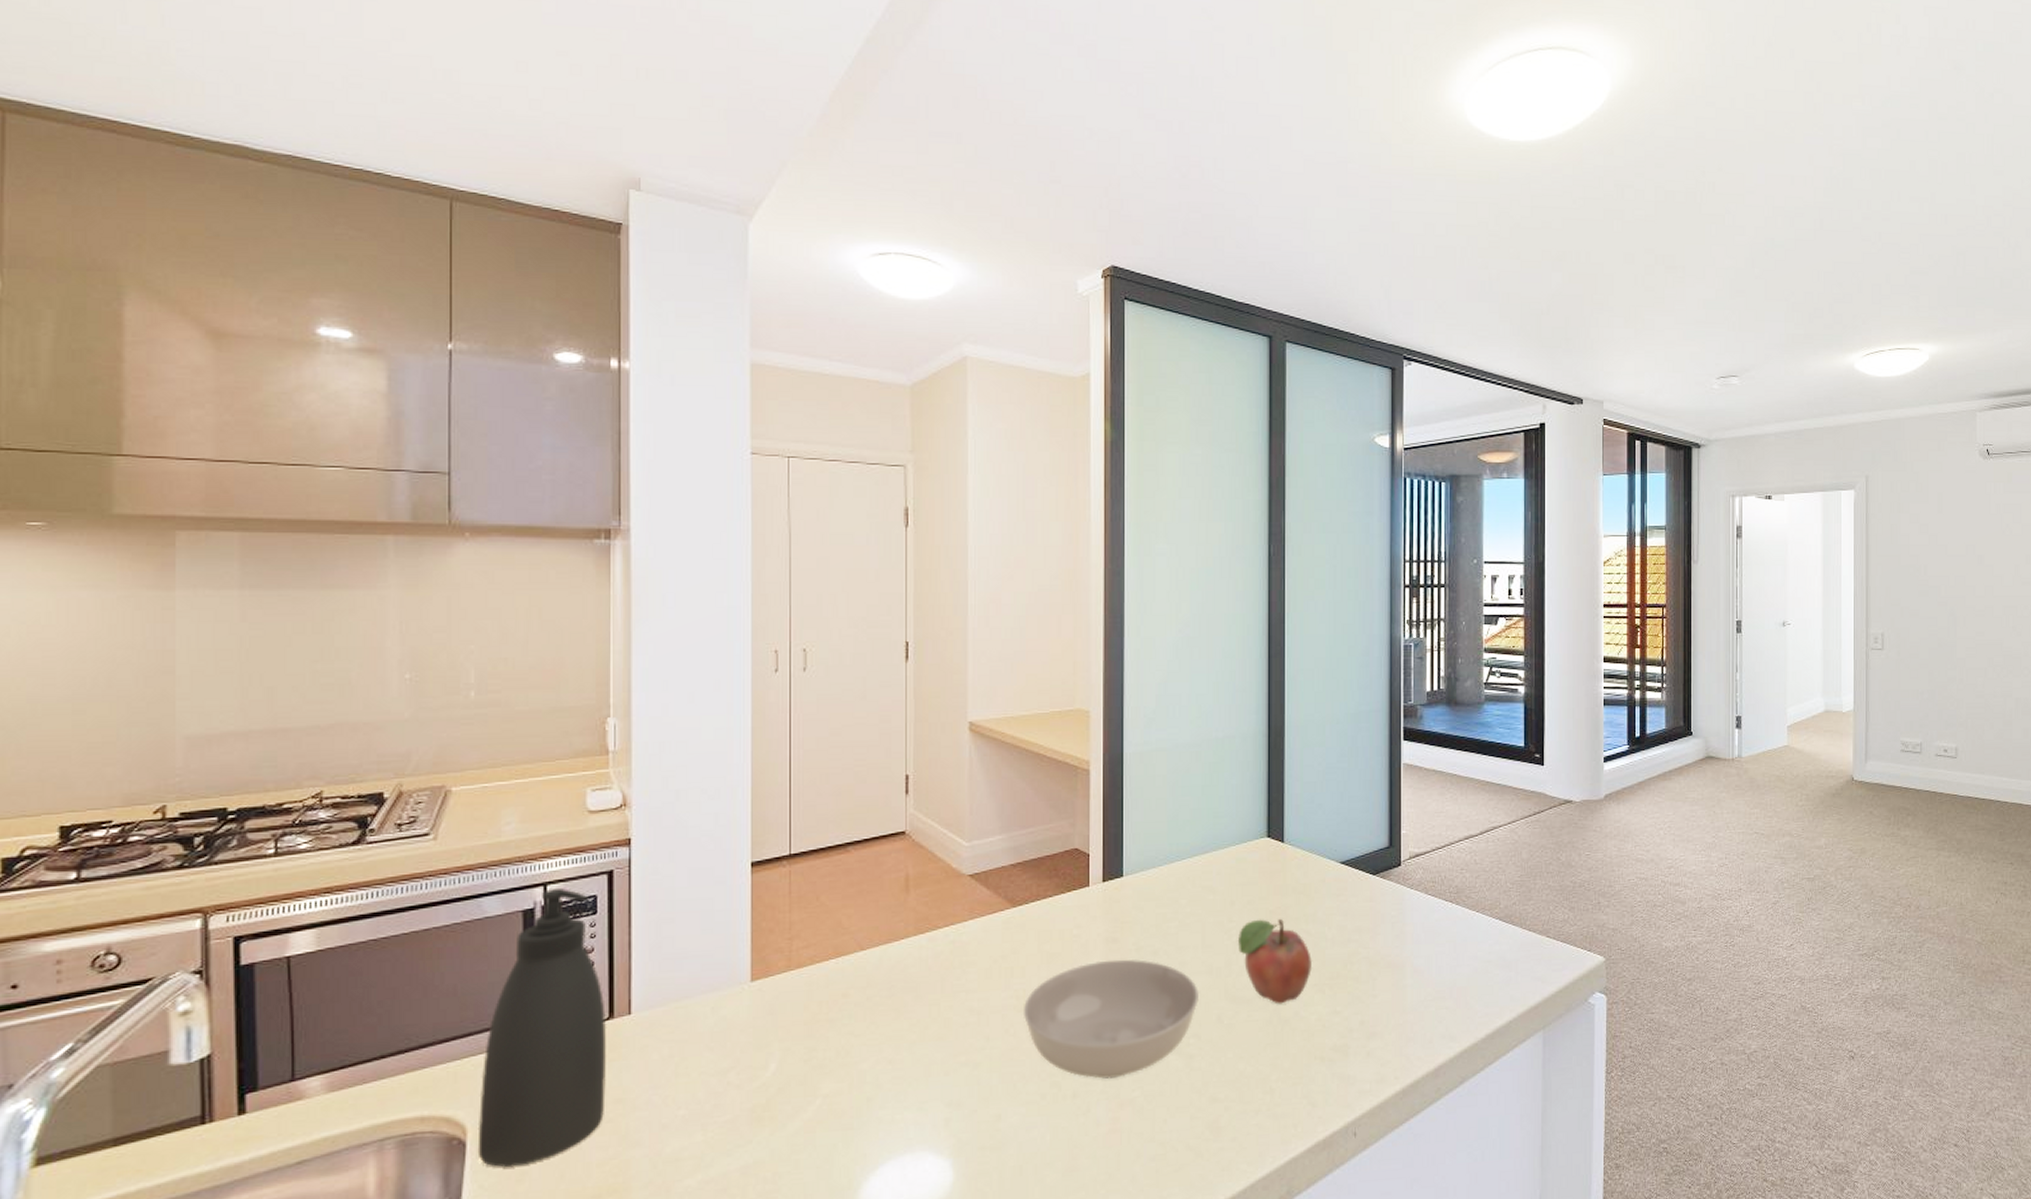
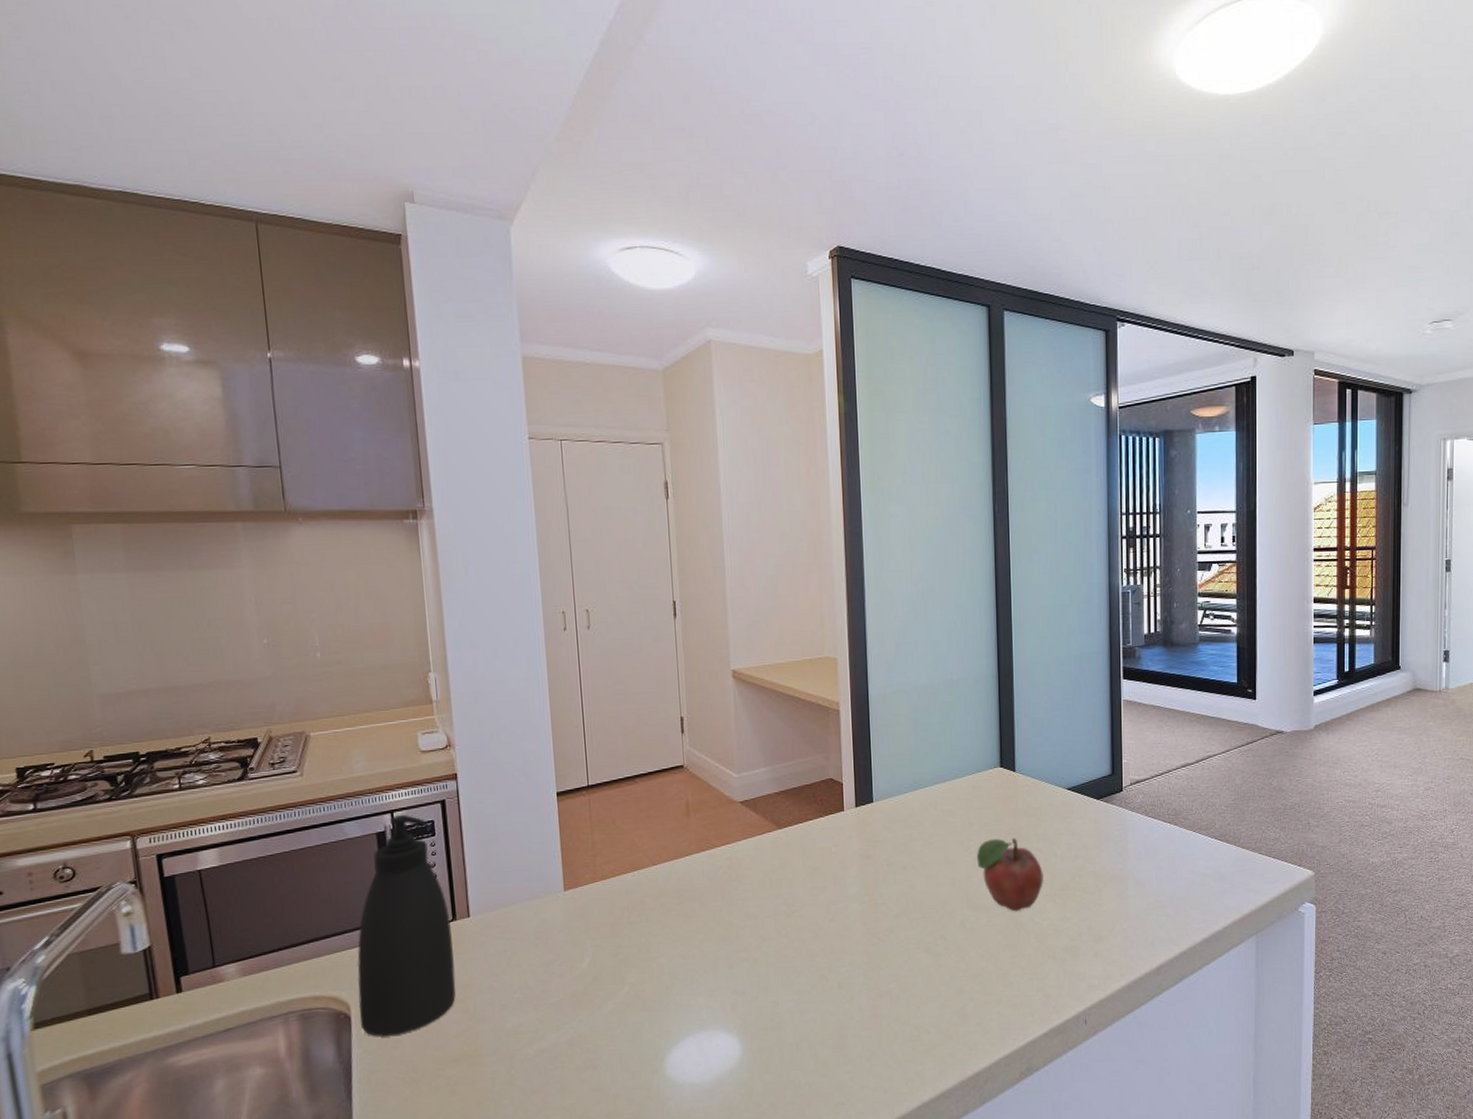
bowl: present [1023,959,1200,1079] -> none [792,873,945,973]

